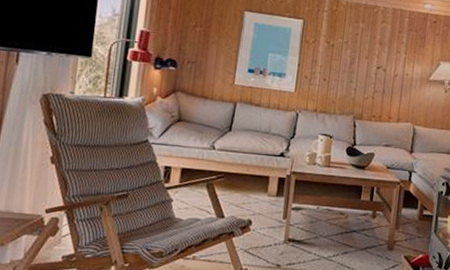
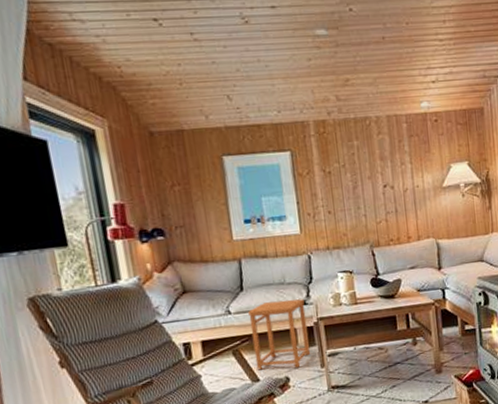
side table: none [224,146,283,214] -> present [248,299,311,371]

